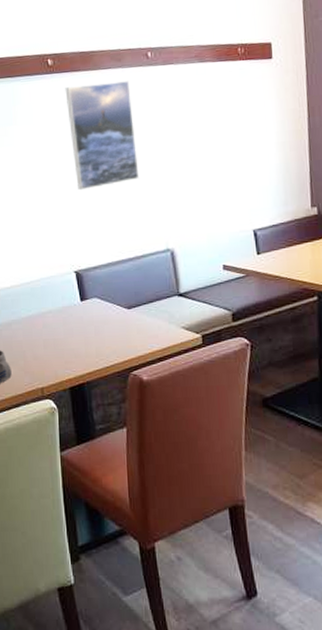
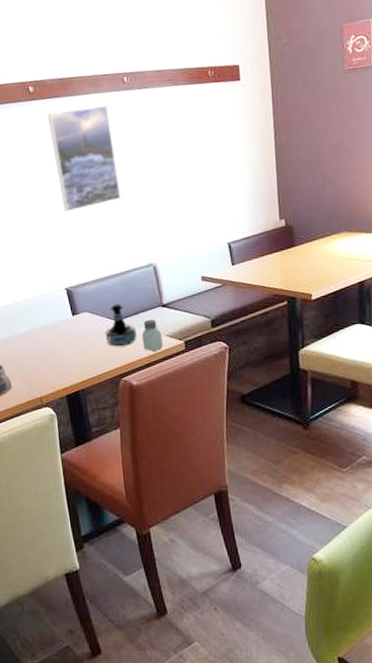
tequila bottle: none [115,290,150,336] -> present [105,304,137,346]
saltshaker: none [155,308,179,345] -> present [142,319,164,352]

